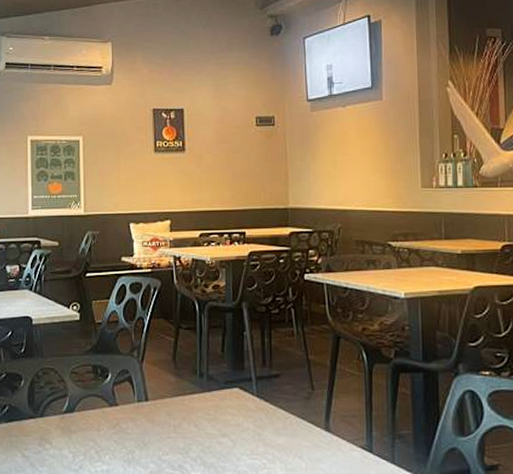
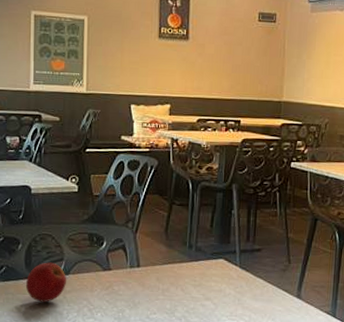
apple: none [29,399,72,445] -> present [25,262,67,302]

